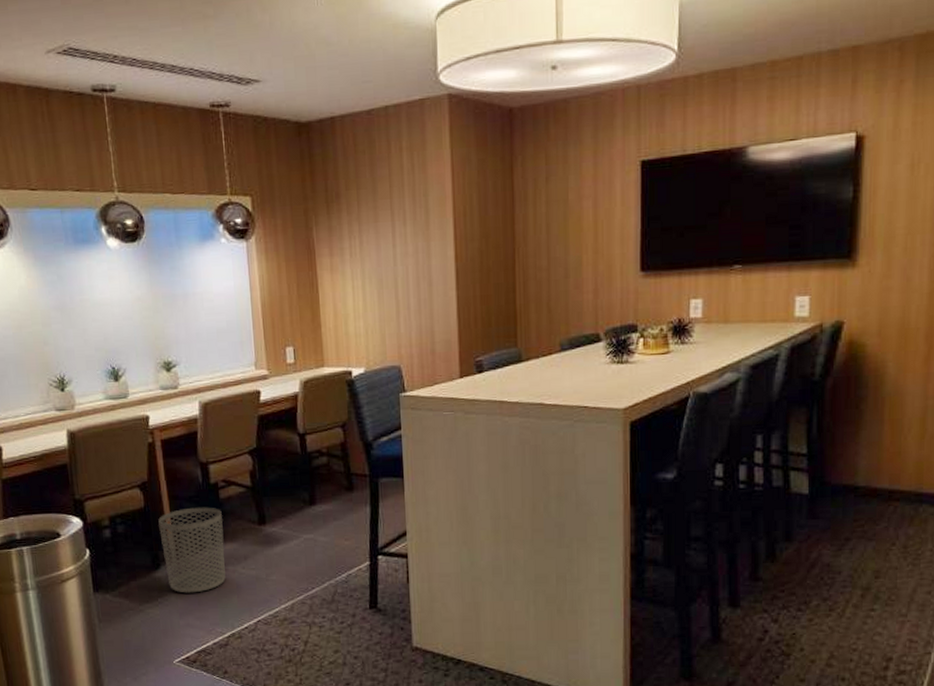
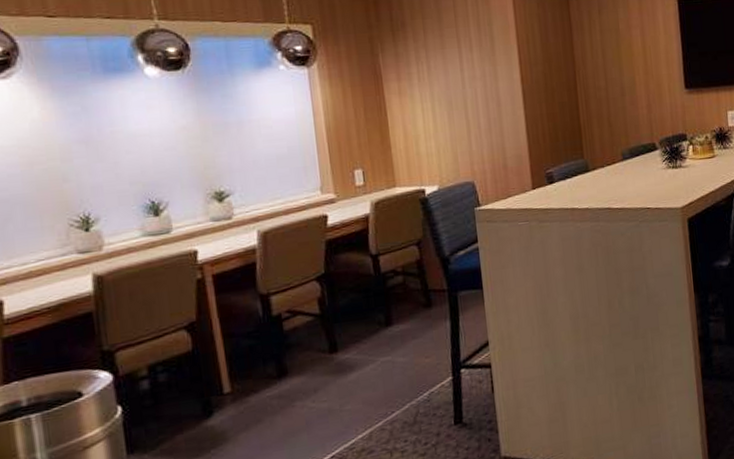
waste bin: present [158,507,226,593] -> none [210,341,293,440]

